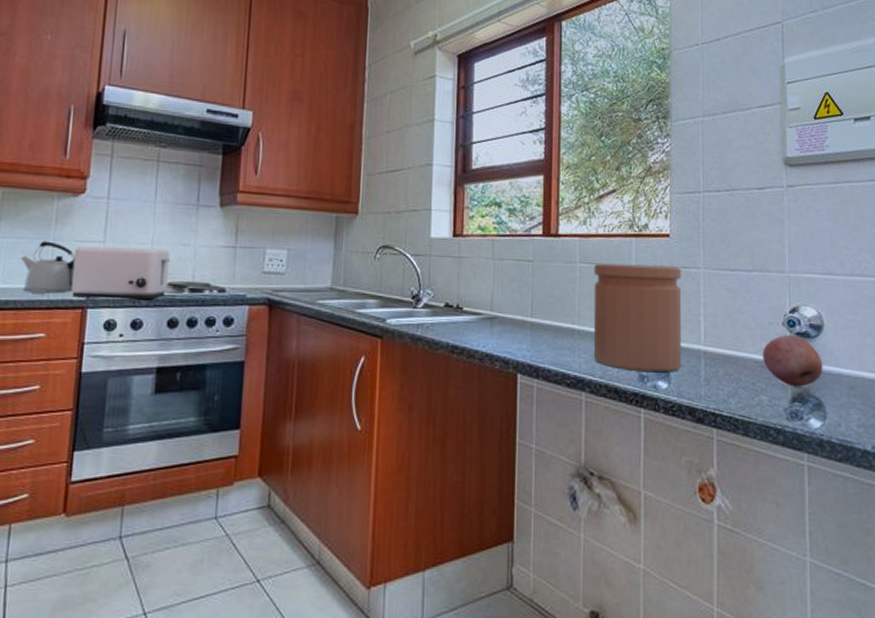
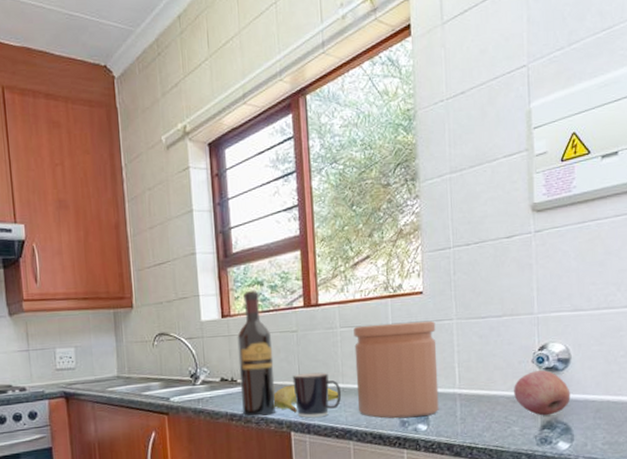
wine bottle: none [465,210,506,353] -> present [237,290,277,417]
fruit: none [502,320,572,352] -> present [274,385,338,413]
mug: none [524,309,577,361] -> present [292,372,342,419]

